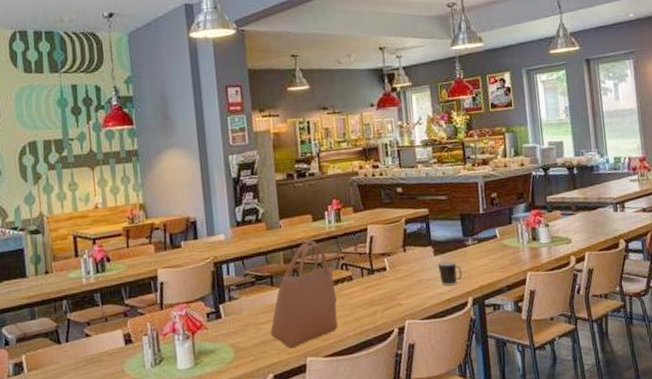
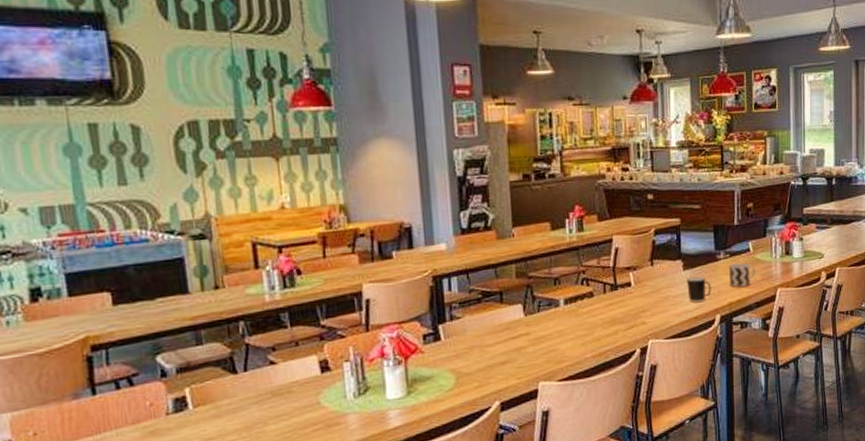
handbag: present [270,240,338,348] -> none [498,251,575,373]
cup: none [477,248,504,272] -> present [728,262,755,288]

